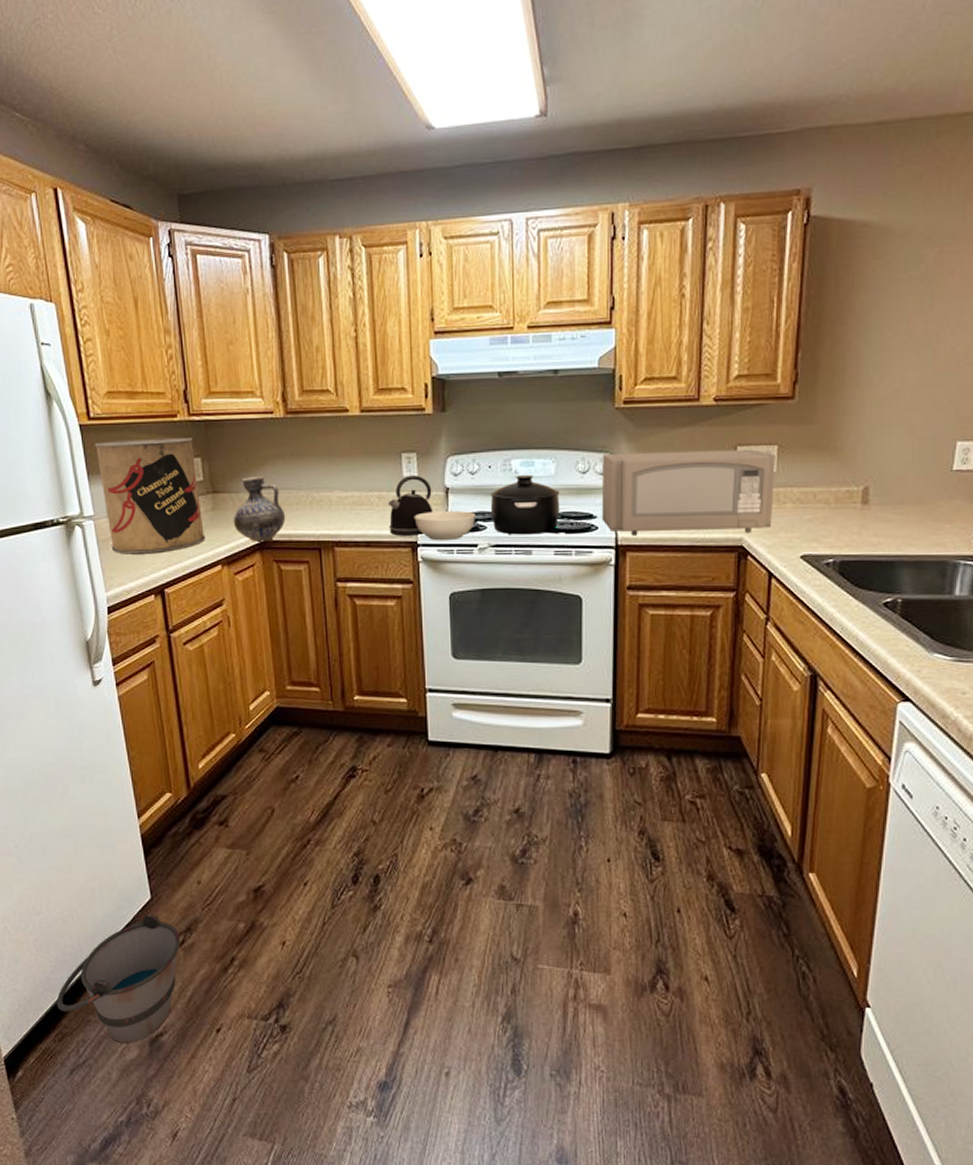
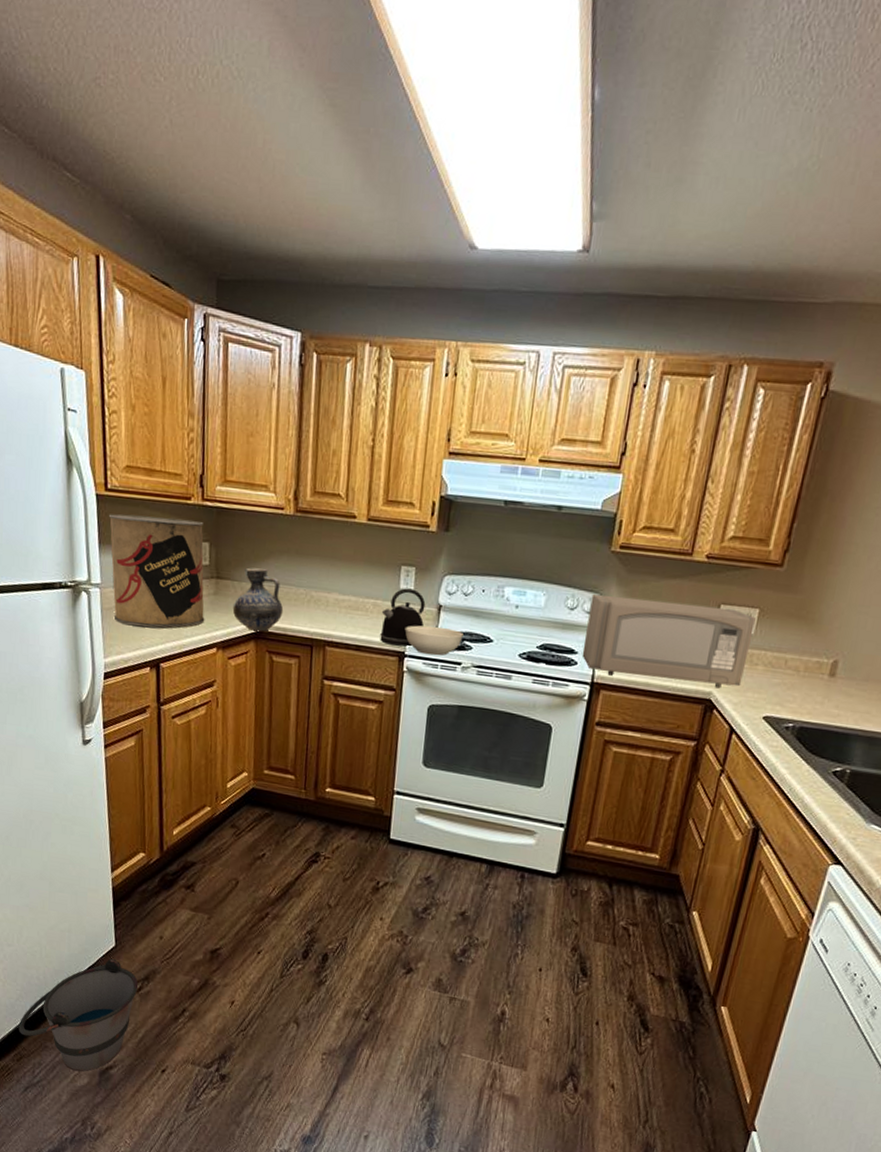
saucepan: present [490,475,560,535] -> none [478,602,547,662]

